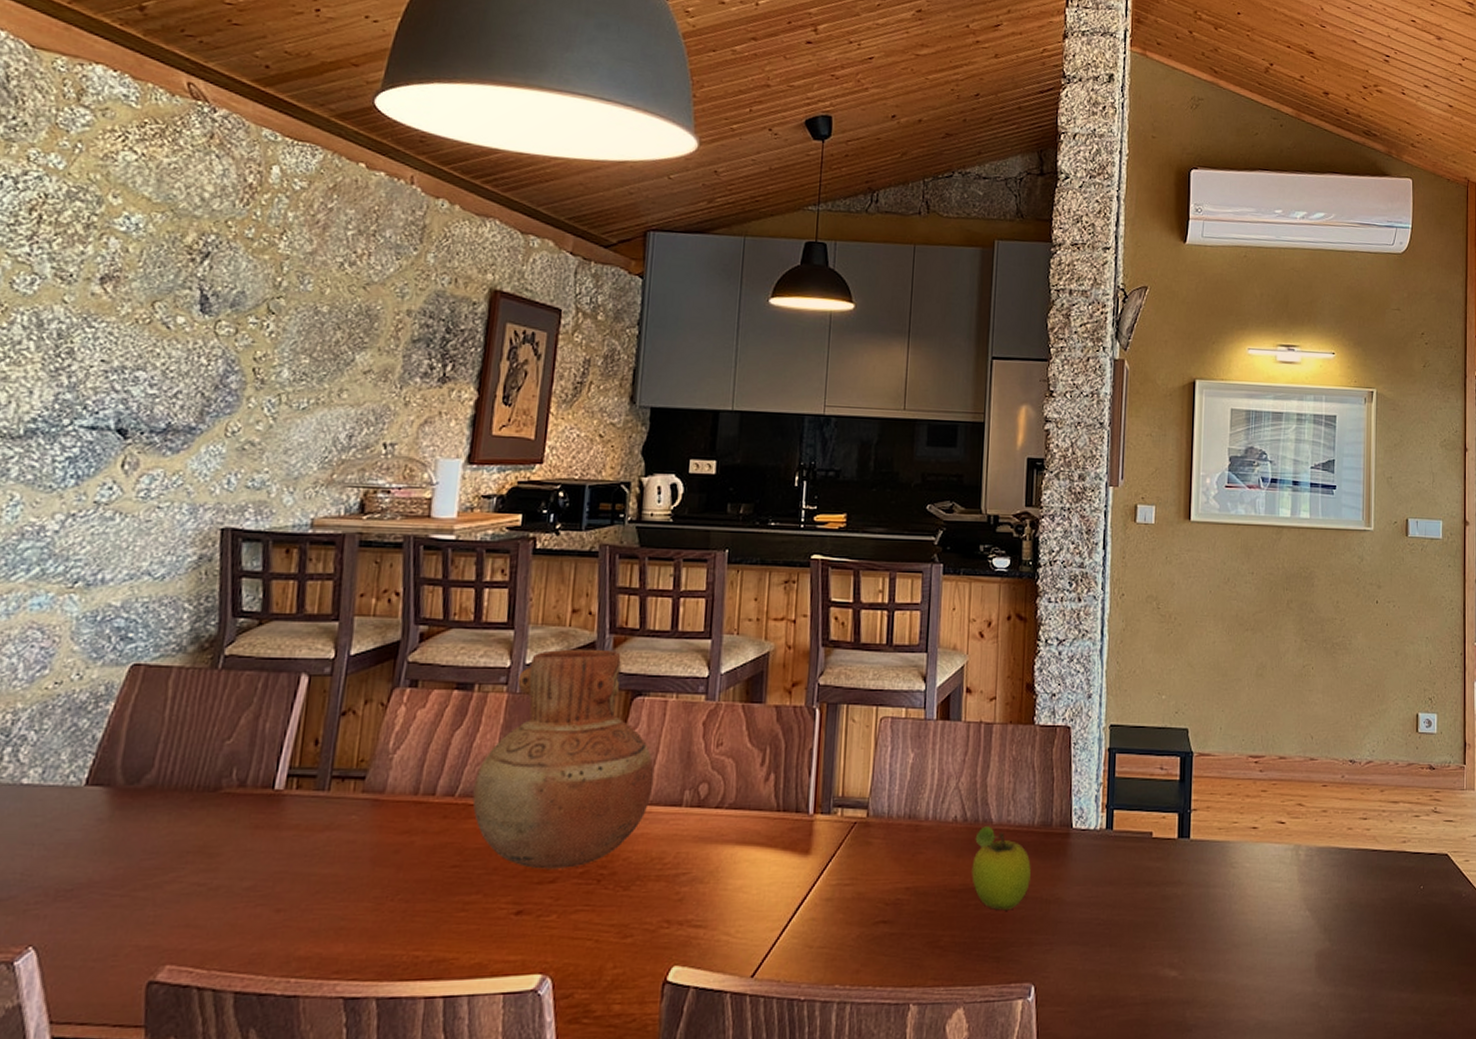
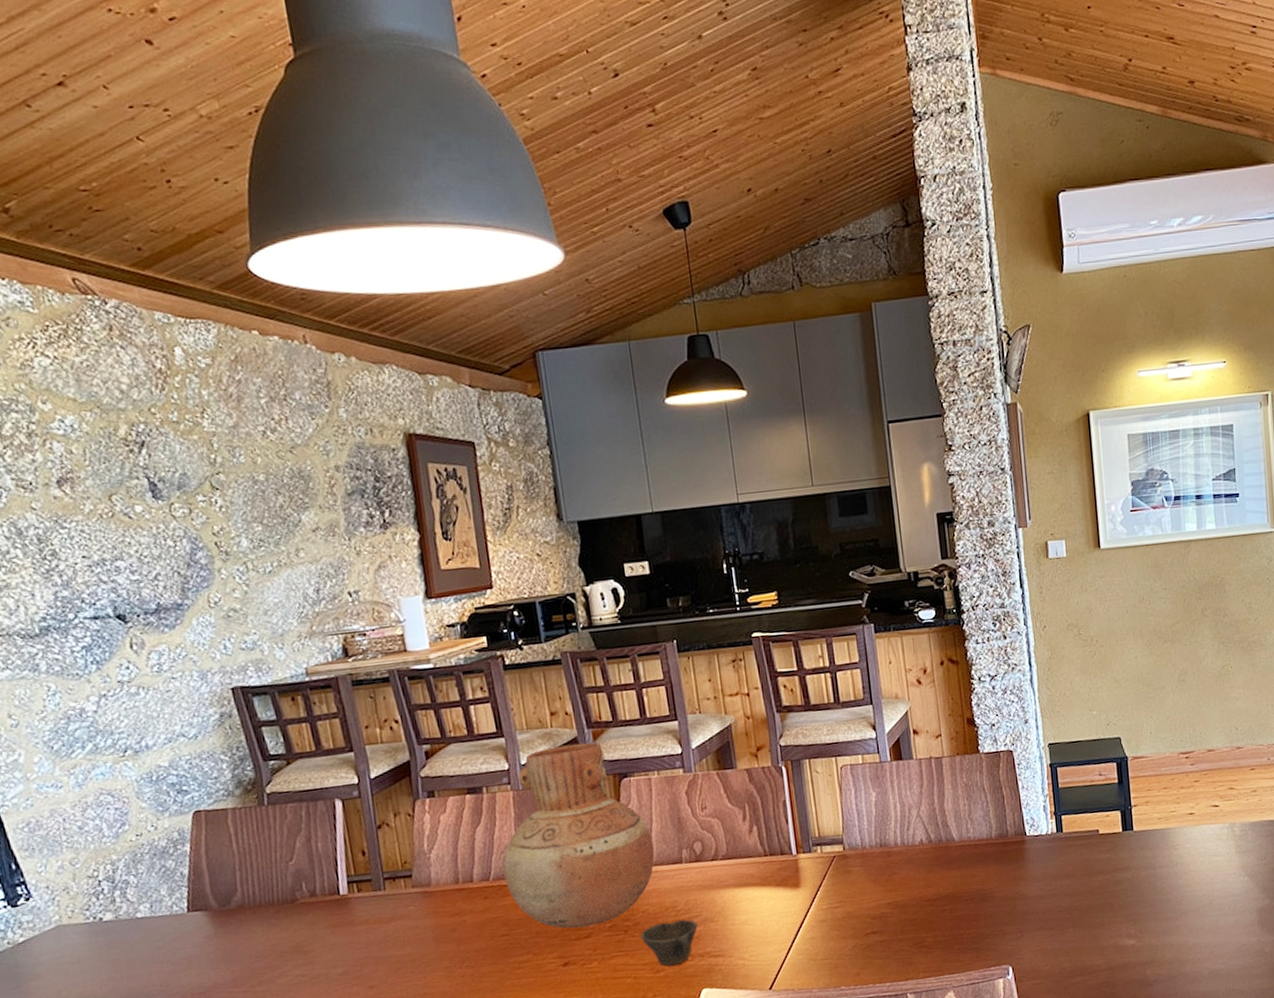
cup: none [614,875,684,932] -> present [640,919,698,966]
fruit: present [971,826,1031,911] -> none [941,843,996,911]

